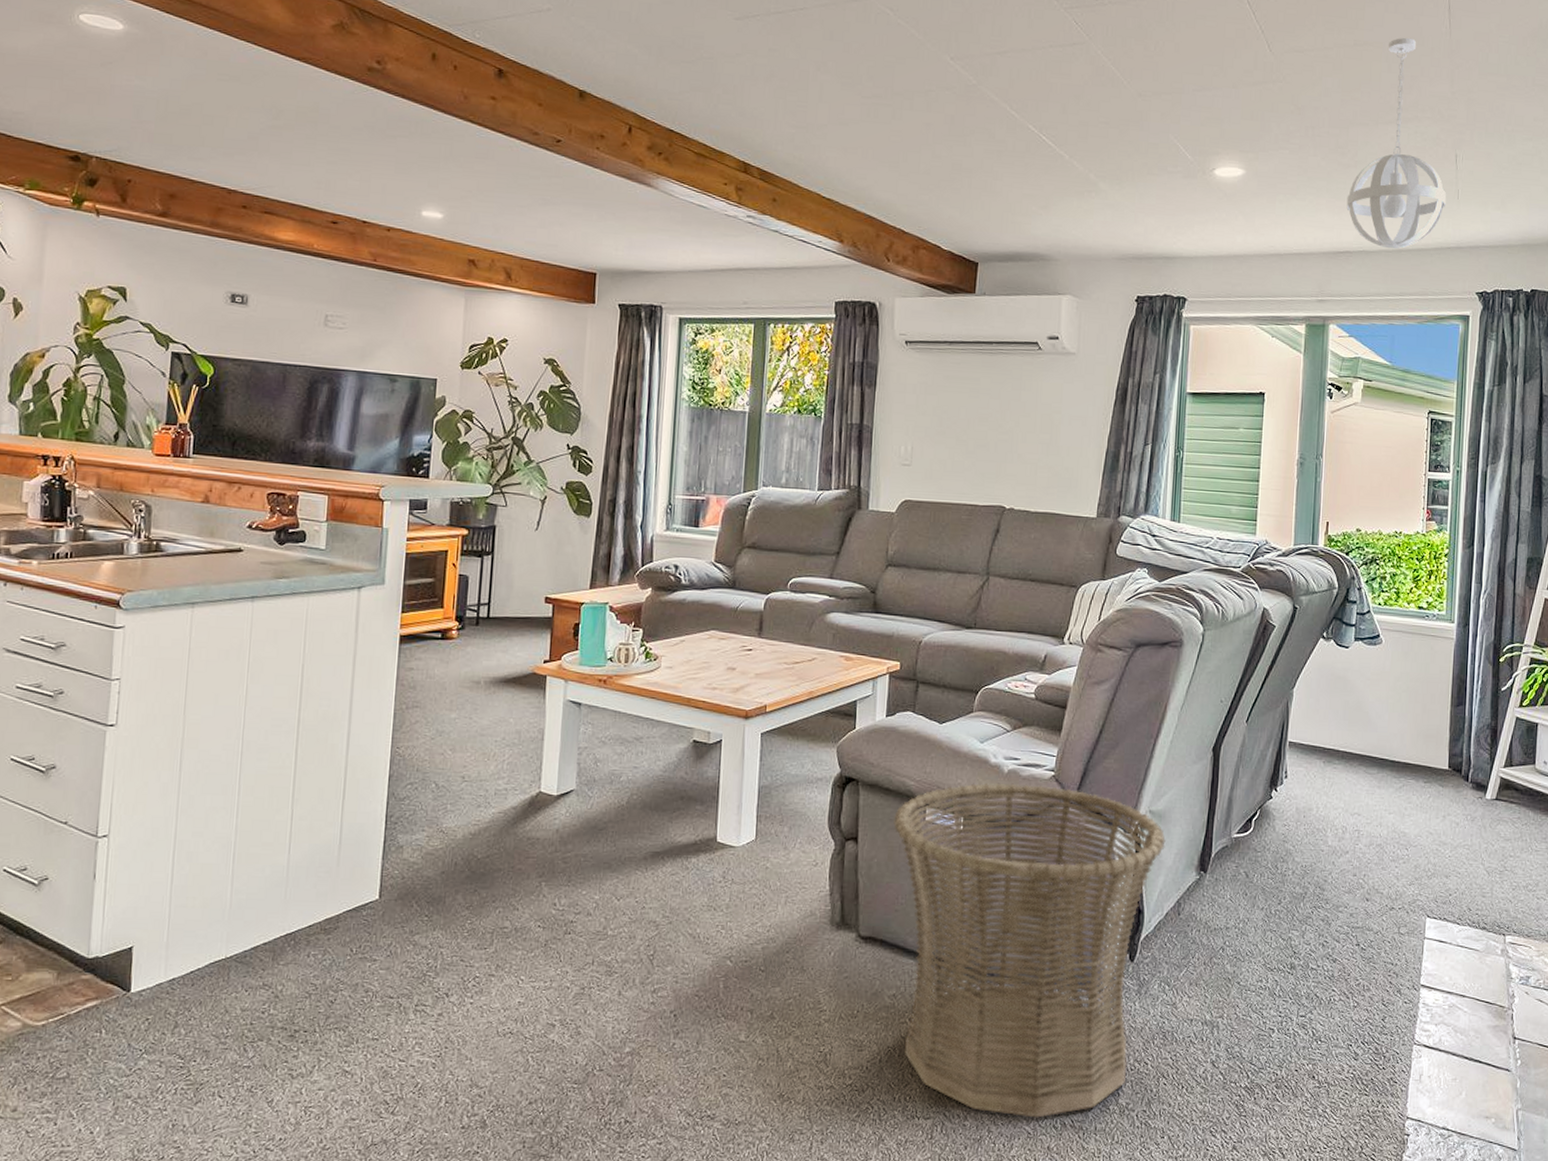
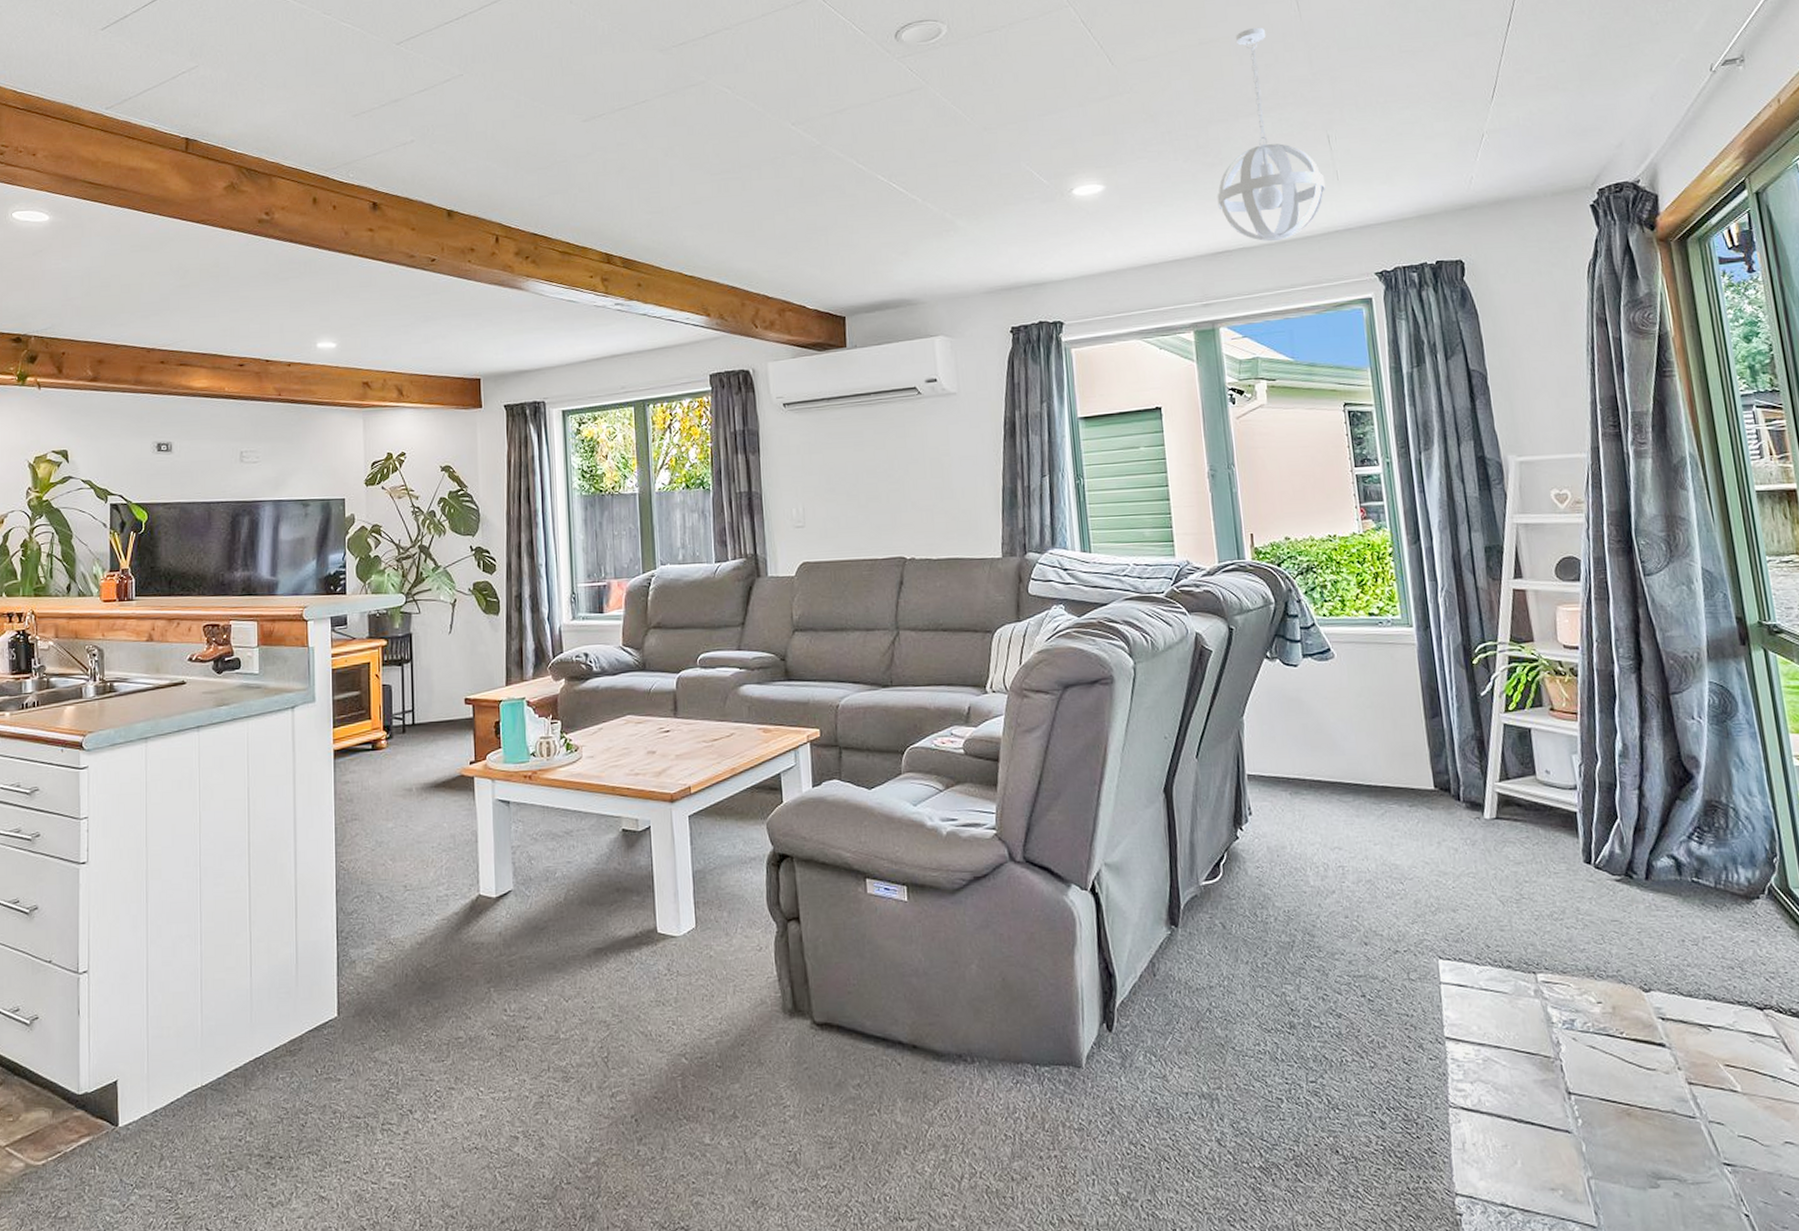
basket: present [893,783,1166,1118] -> none [833,845,1128,1214]

